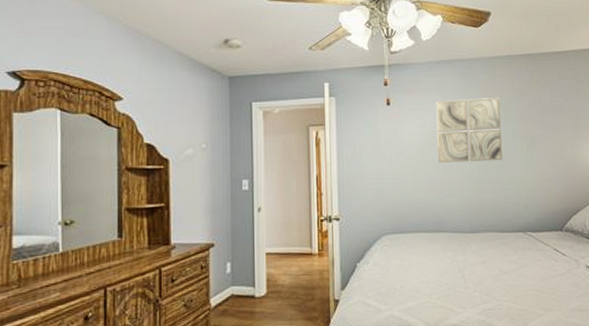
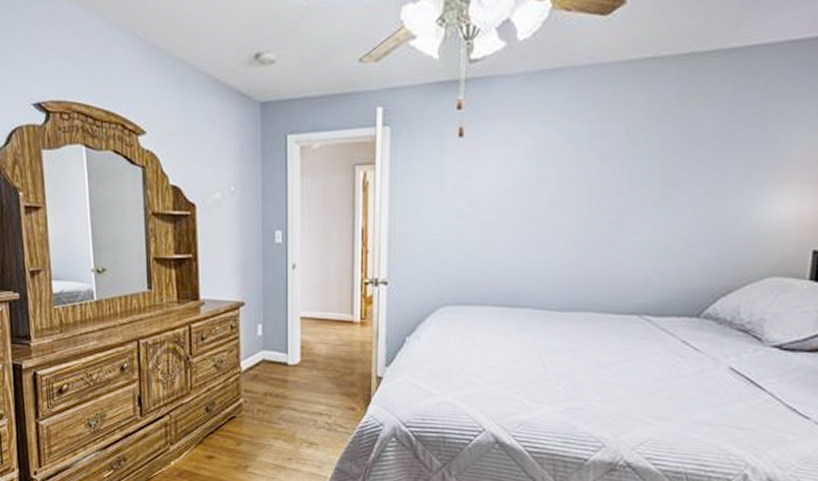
wall art: present [436,97,502,162] -> none [524,122,628,216]

